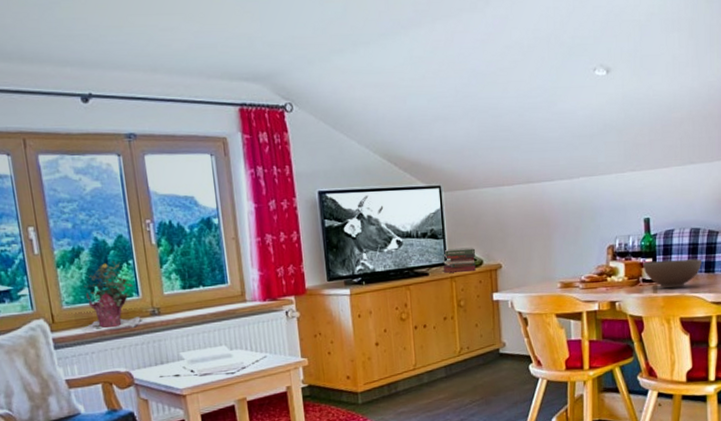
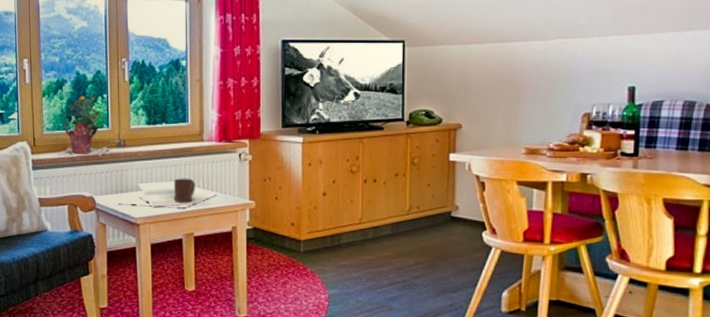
cup: none [218,341,243,369] -> present [173,178,195,204]
books: present [442,247,476,273] -> none [399,104,436,130]
bowl: present [643,259,702,289] -> none [623,134,695,165]

